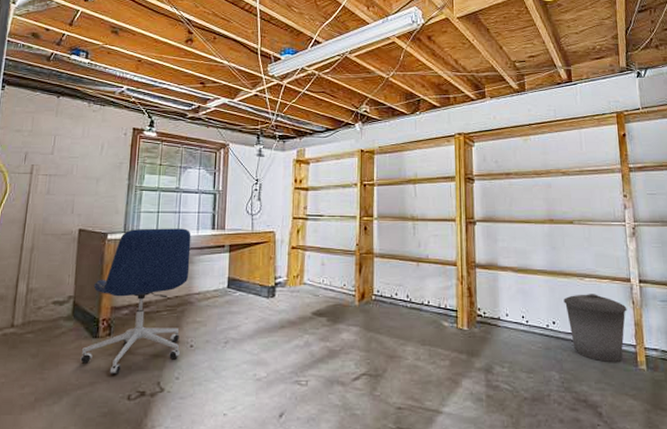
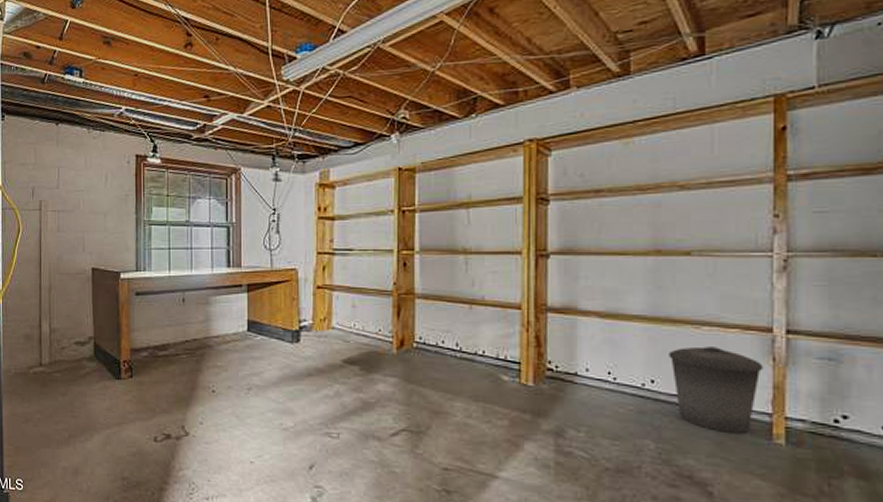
office chair: present [80,228,191,375] -> none [106,266,206,417]

